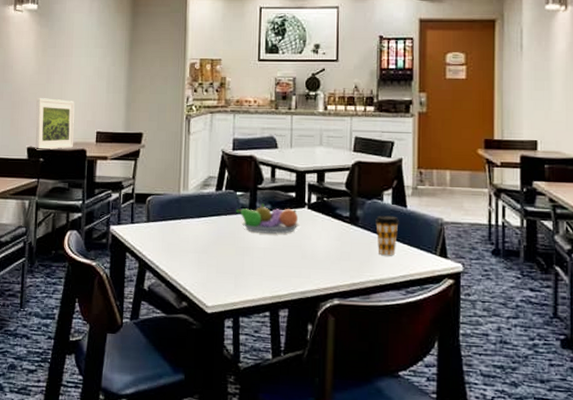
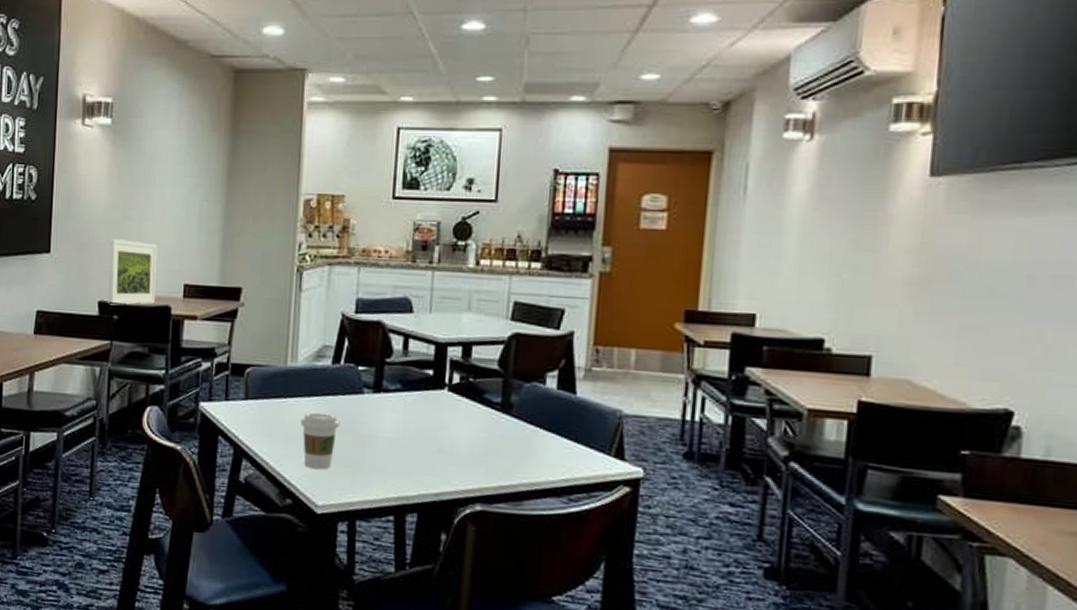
coffee cup: none [191,230,224,277] -> present [300,412,340,470]
fruit bowl: present [235,203,300,234] -> none [356,381,437,421]
coffee cup: present [375,215,399,256] -> none [534,403,565,455]

